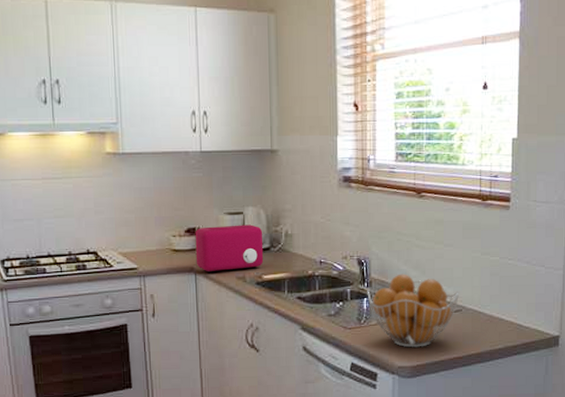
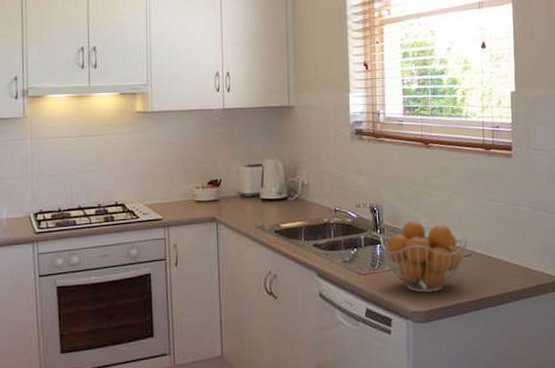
toaster: present [195,224,264,274] -> none [217,176,282,223]

